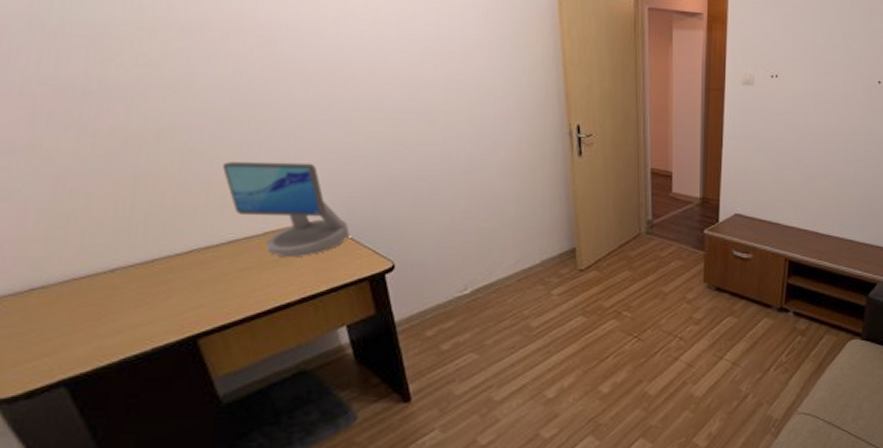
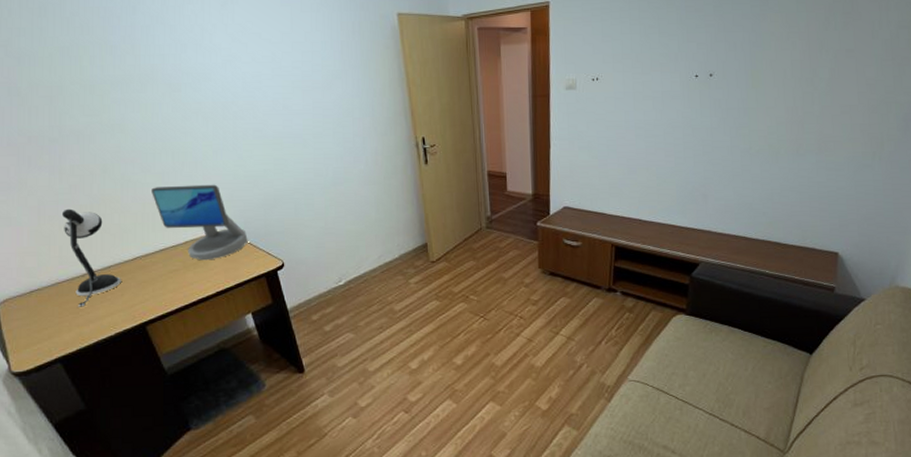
desk lamp: none [89,182,168,312] -> present [61,208,121,307]

